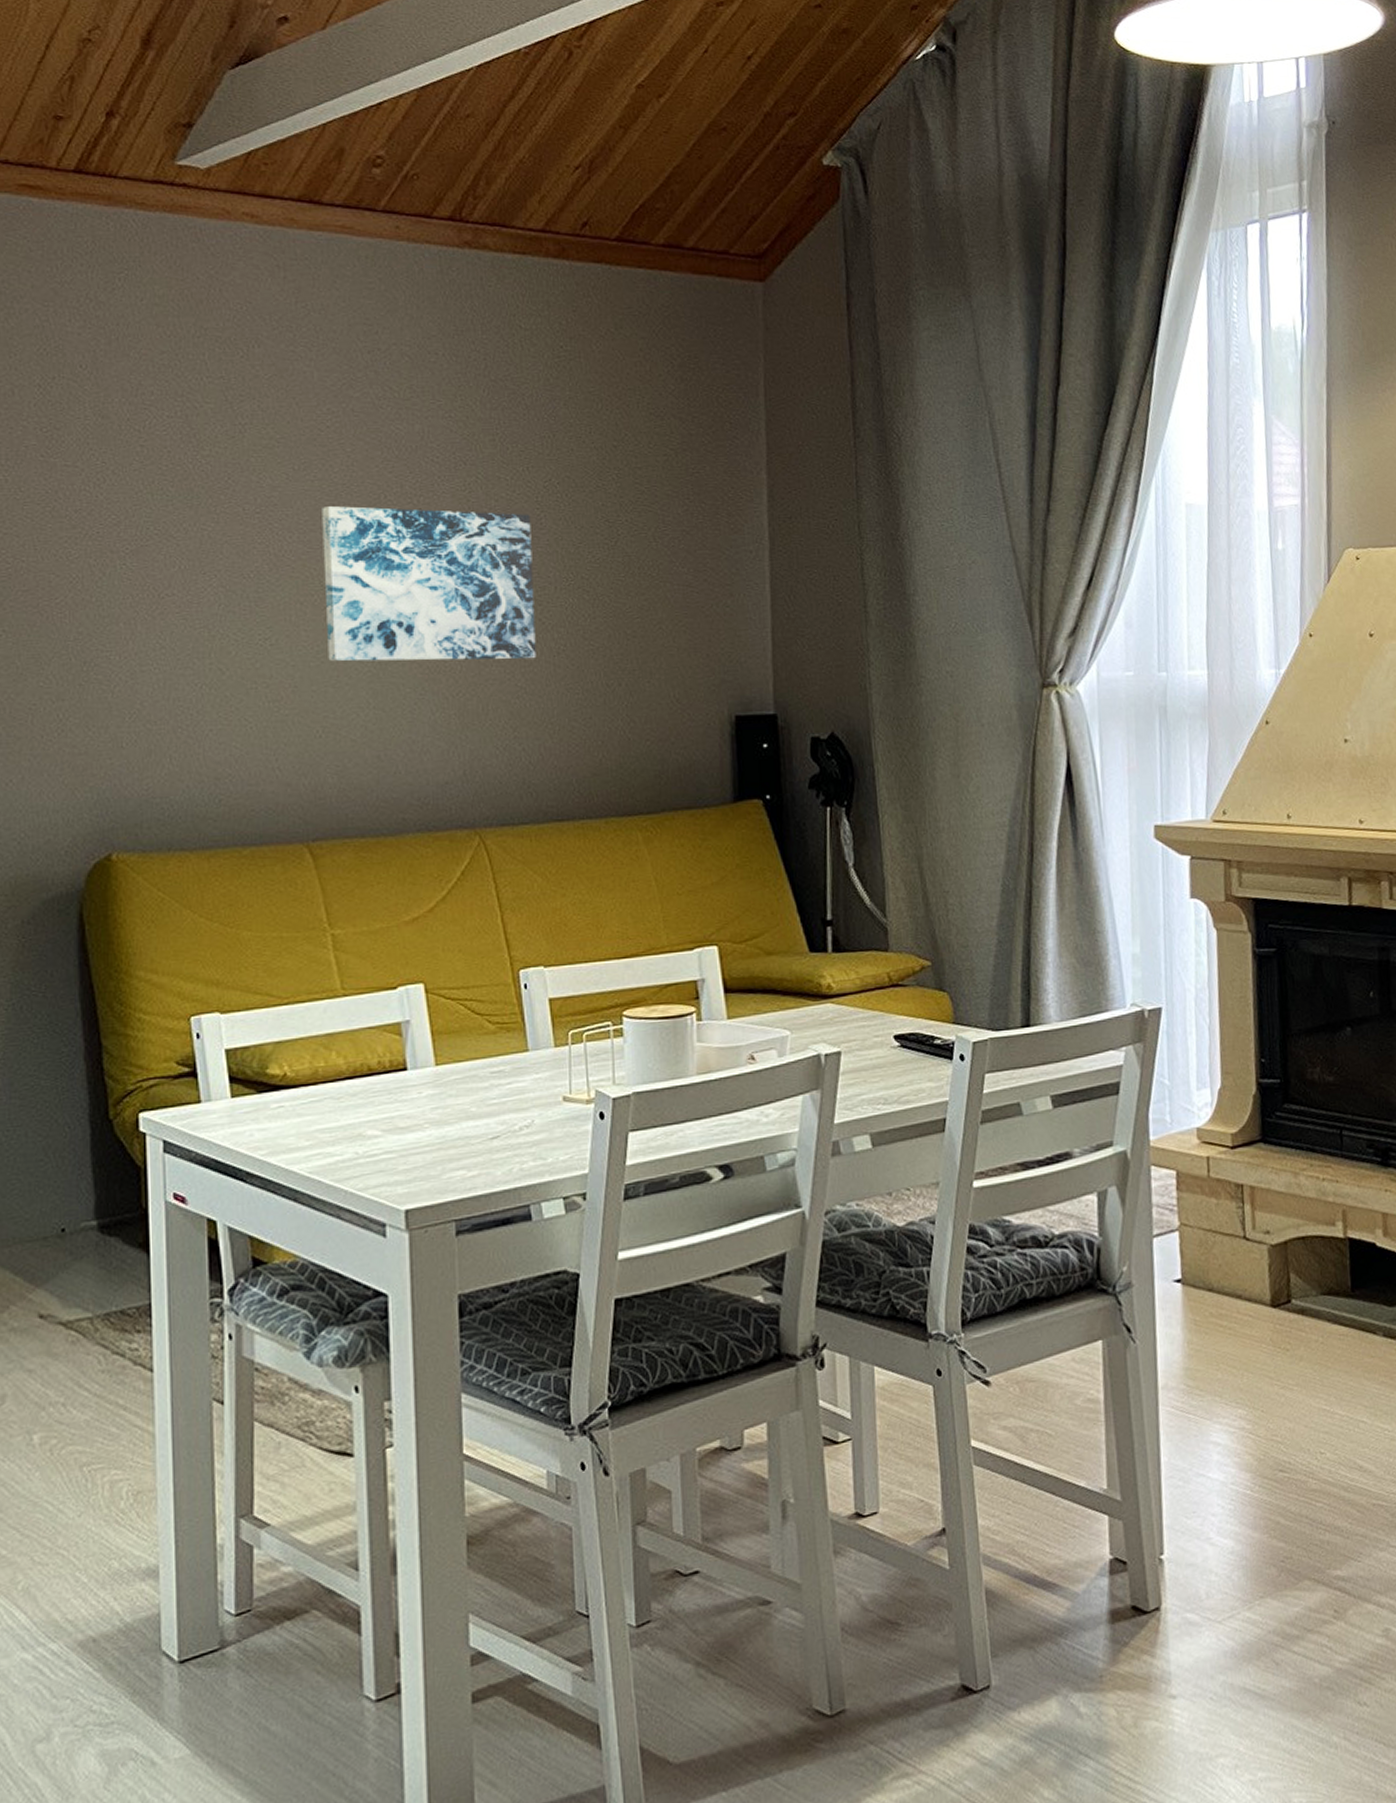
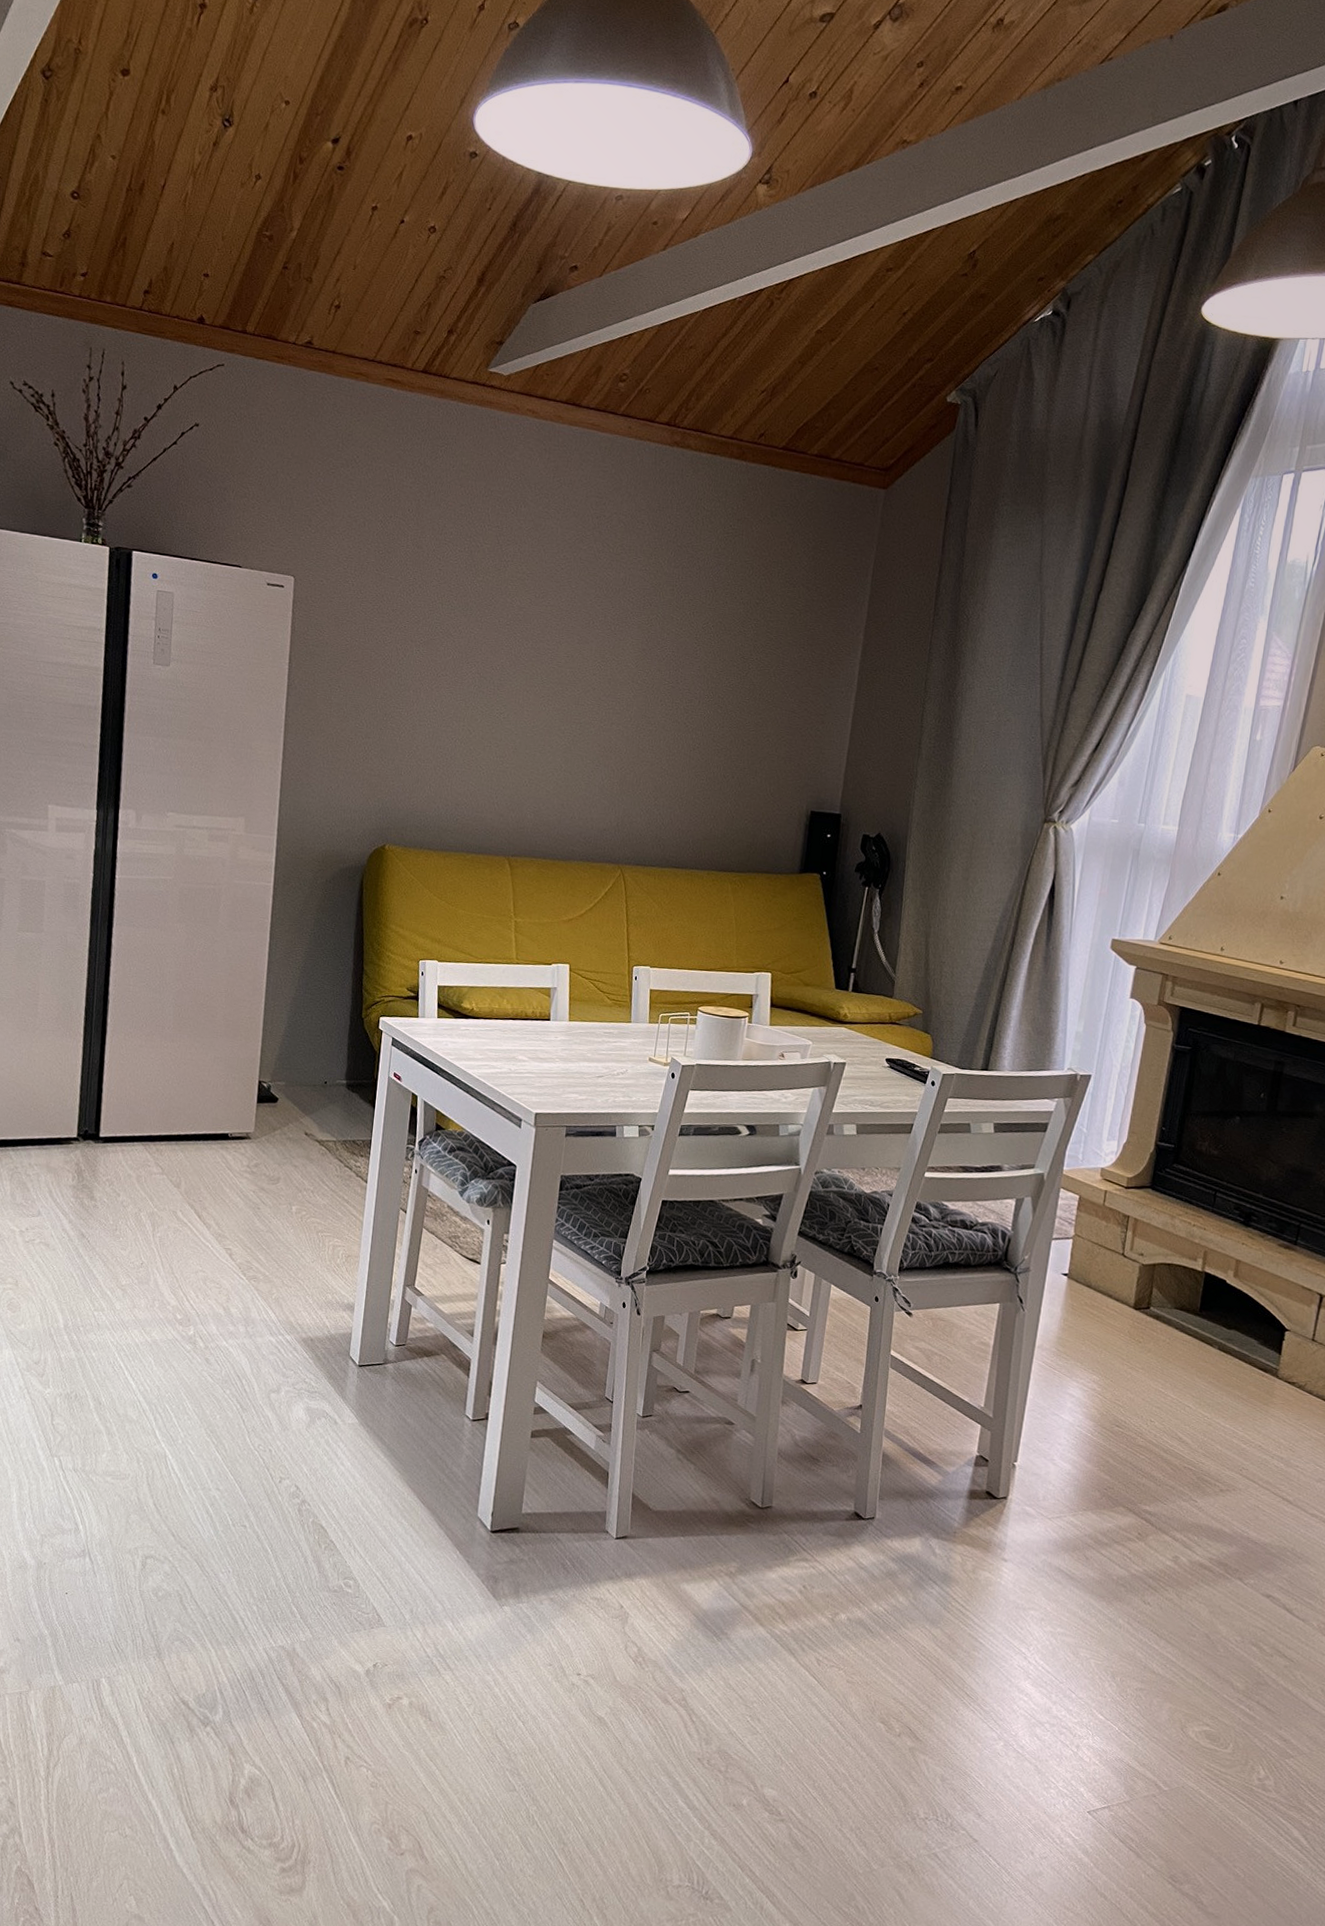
wall art: present [322,506,537,662] -> none [539,625,690,751]

